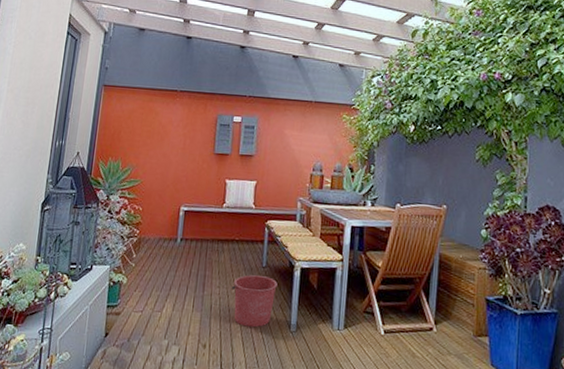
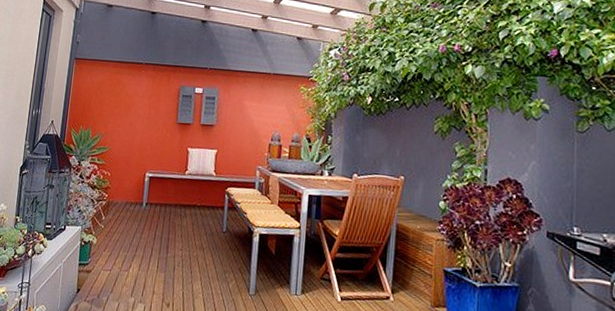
bucket: present [231,275,278,328] -> none [193,239,237,290]

